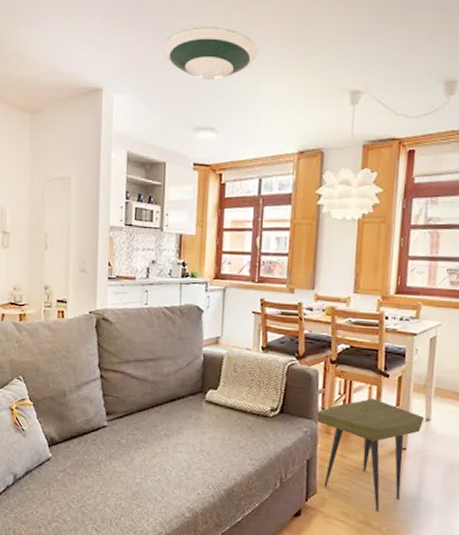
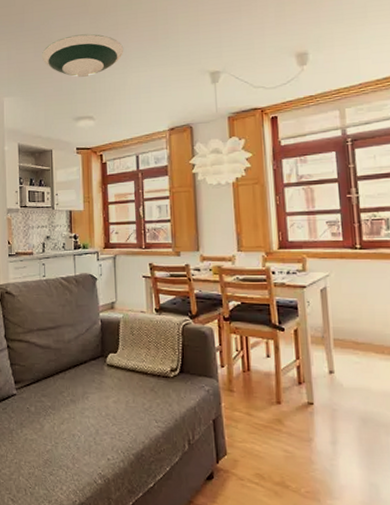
side table: present [314,397,425,512] -> none [215,352,328,473]

